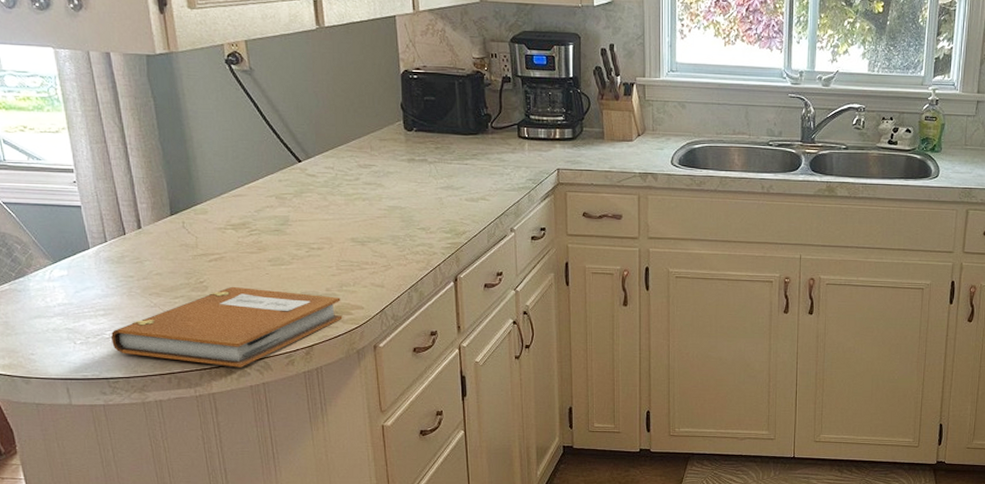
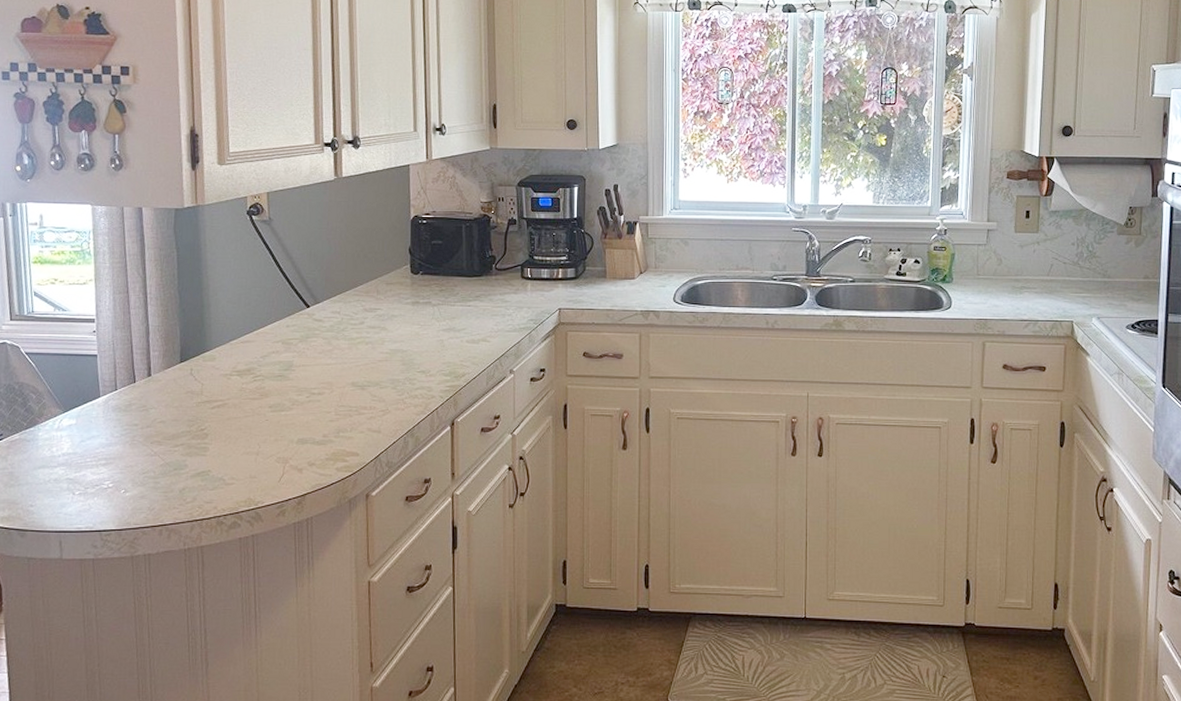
notebook: present [111,286,343,367] -> none [109,433,337,519]

